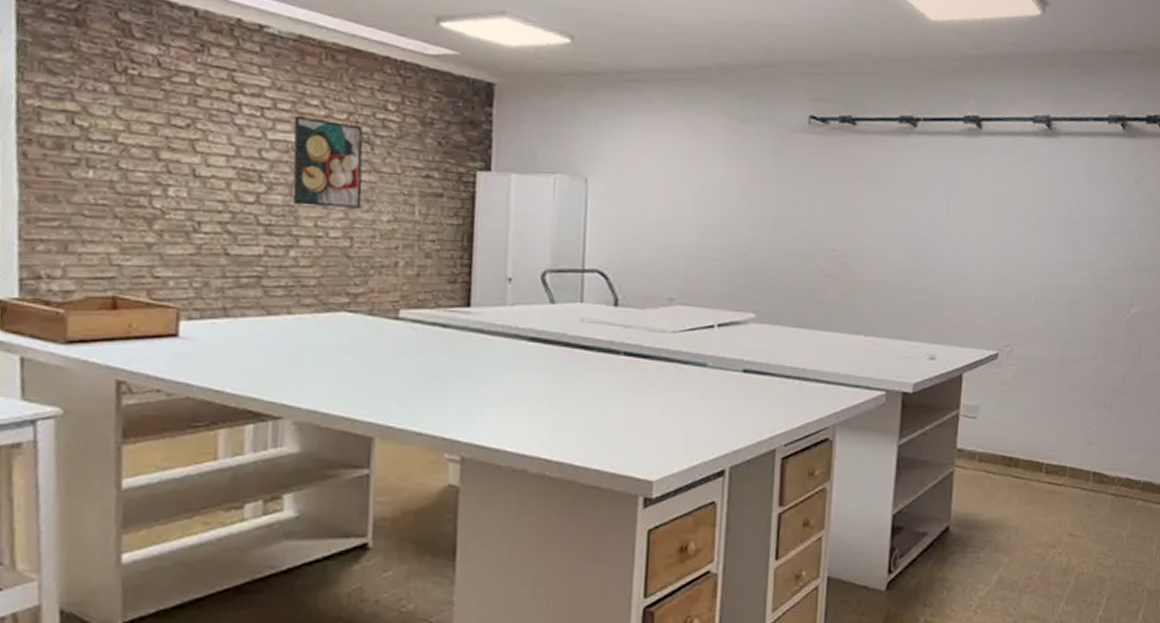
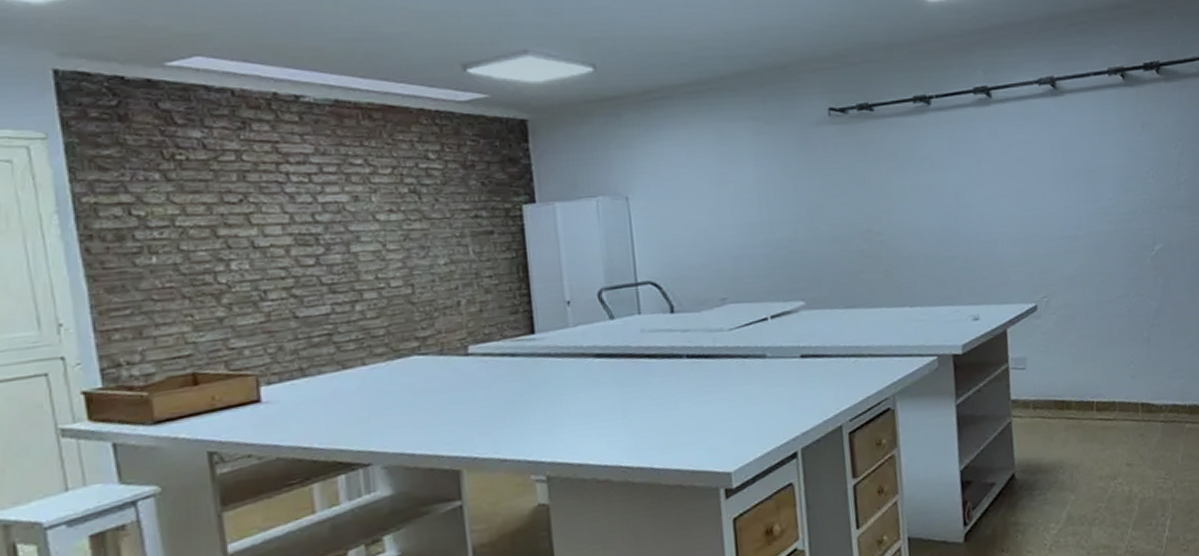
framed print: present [292,115,363,209] -> none [341,176,417,261]

